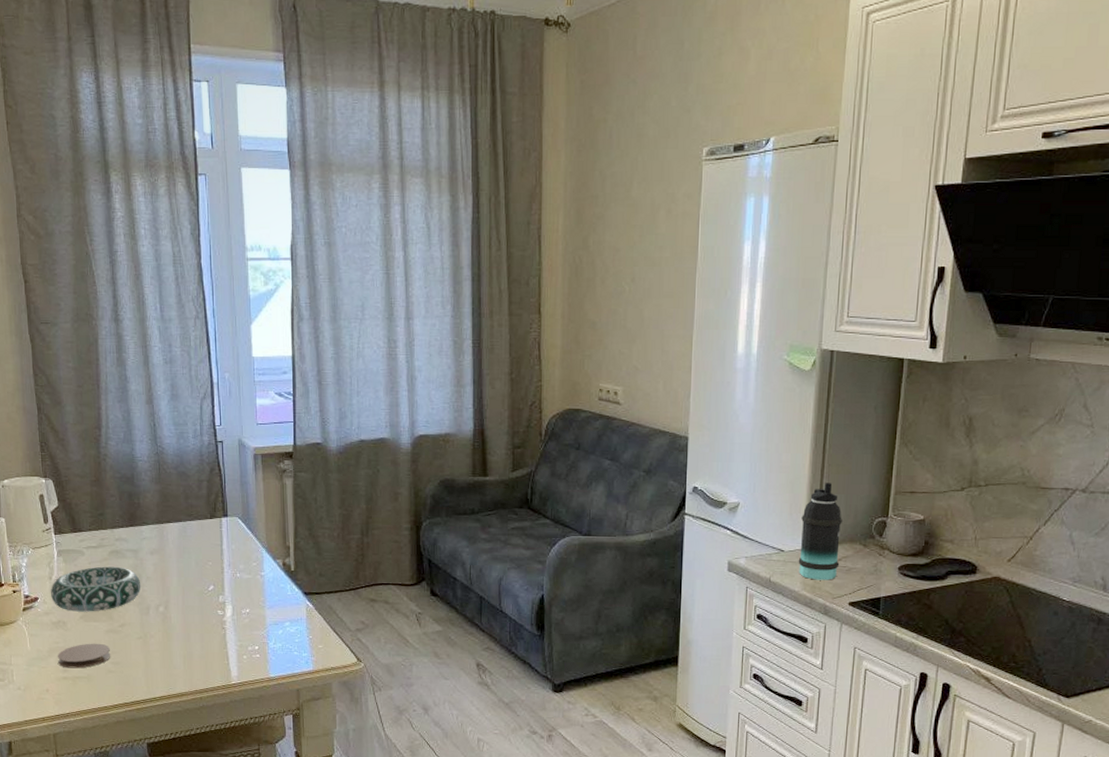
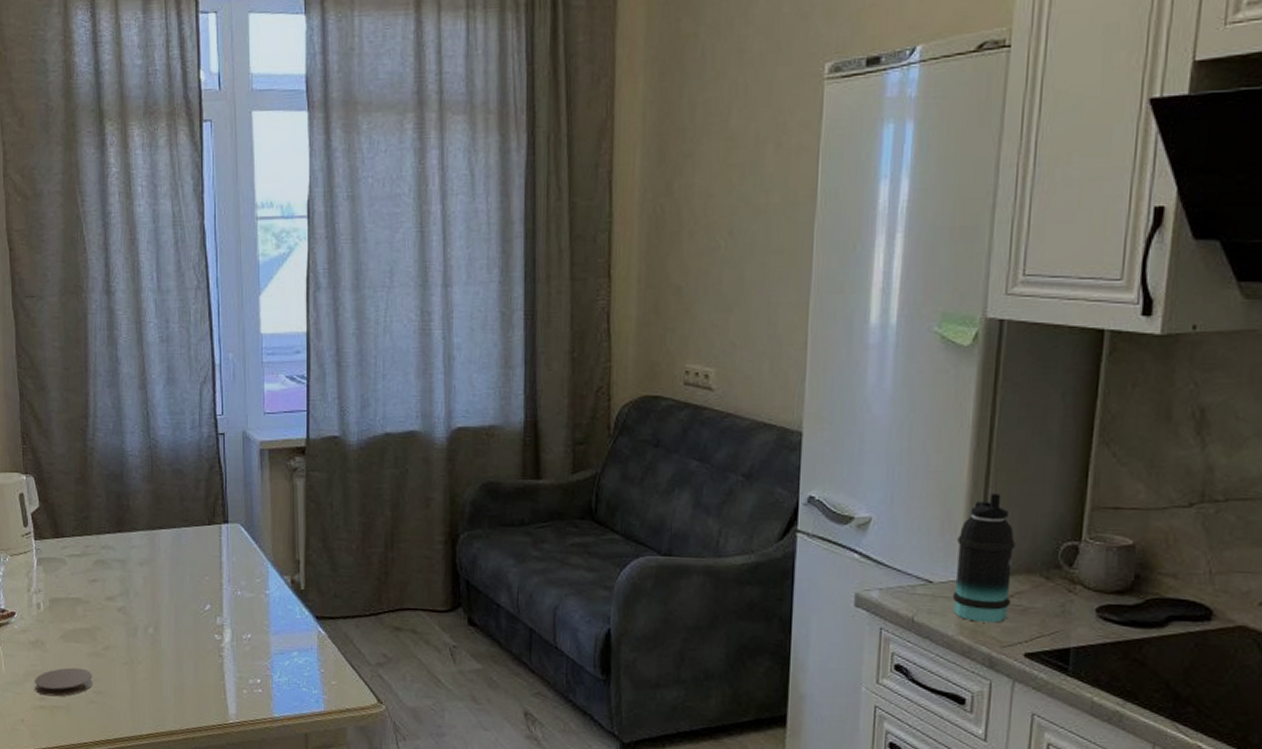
decorative bowl: present [51,566,141,612] -> none [29,578,129,631]

